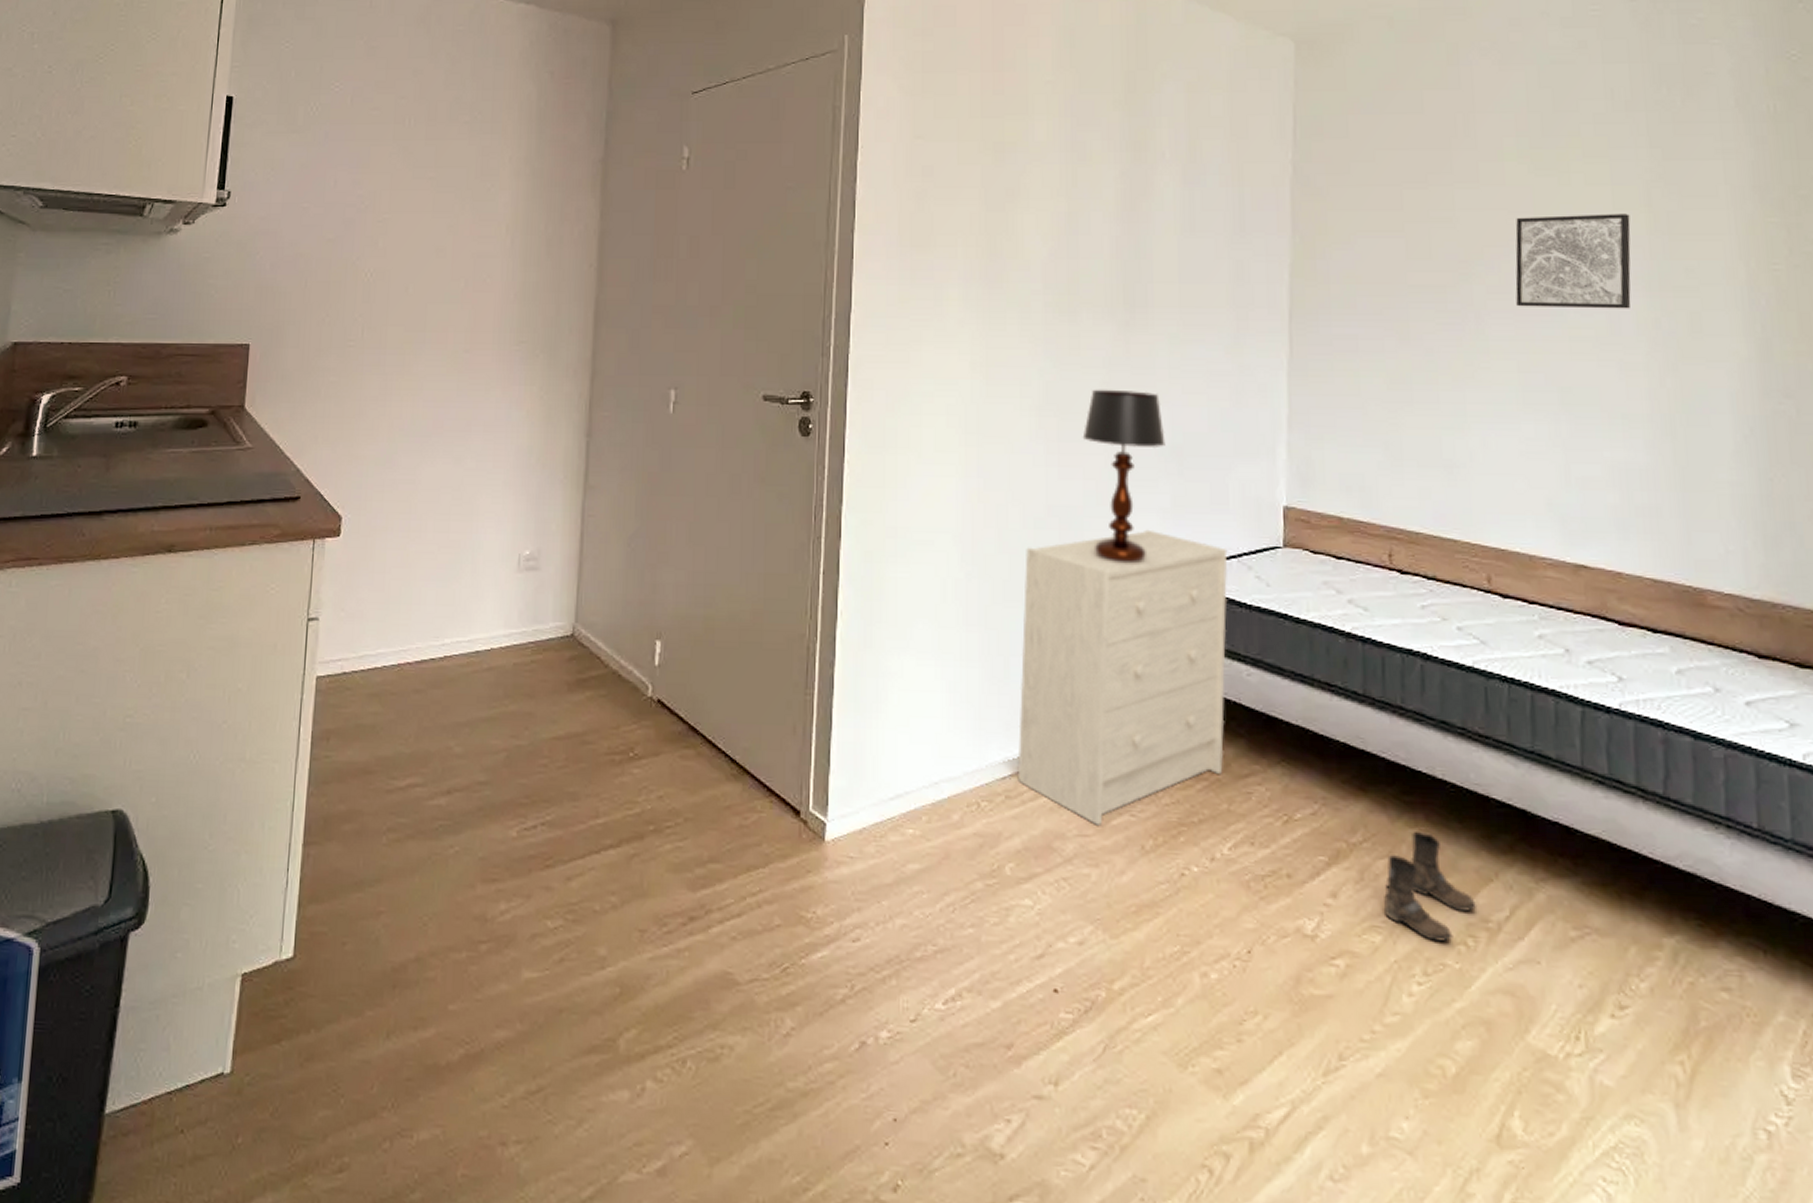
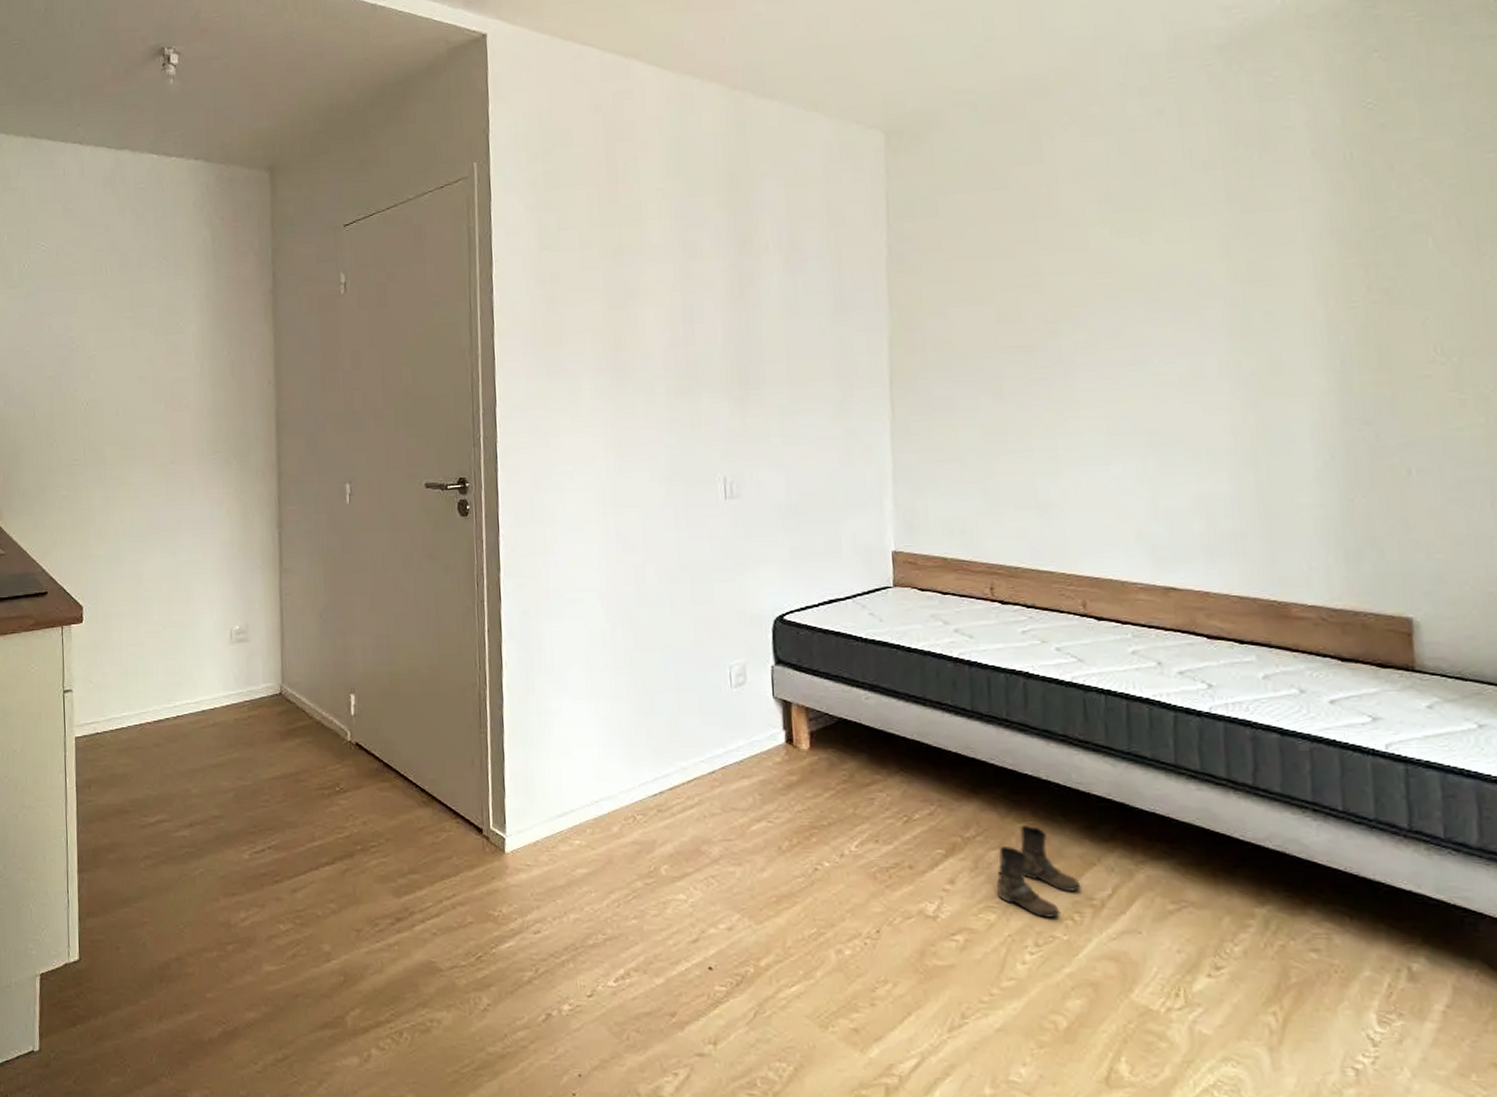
dresser: present [1017,529,1228,826] -> none [663,578,848,831]
table lamp: present [1082,389,1166,564] -> none [707,458,782,609]
wall art: present [1515,214,1631,309] -> none [1100,266,1213,359]

